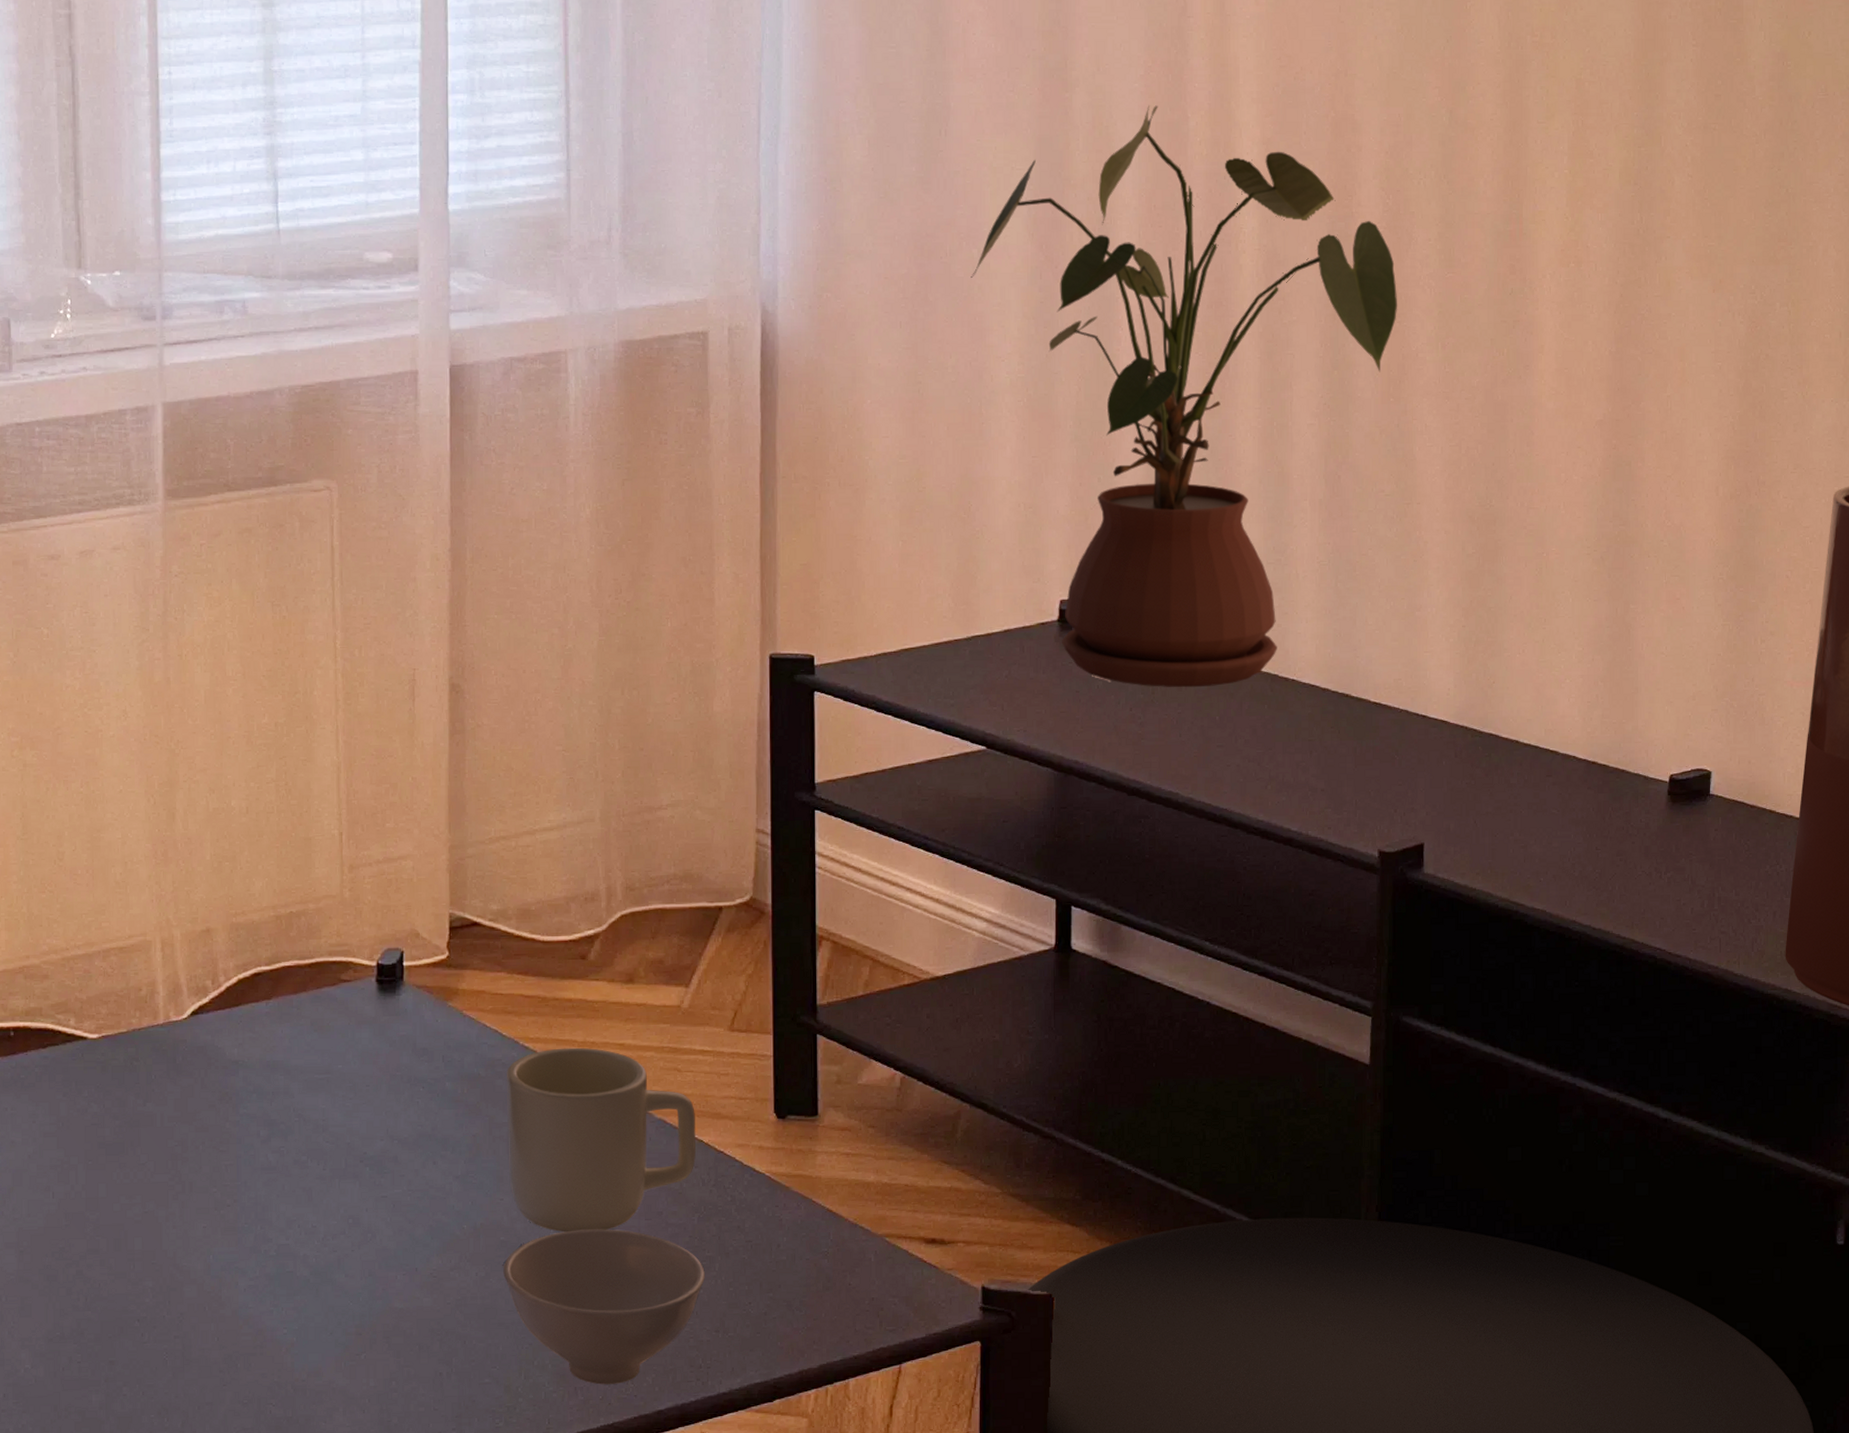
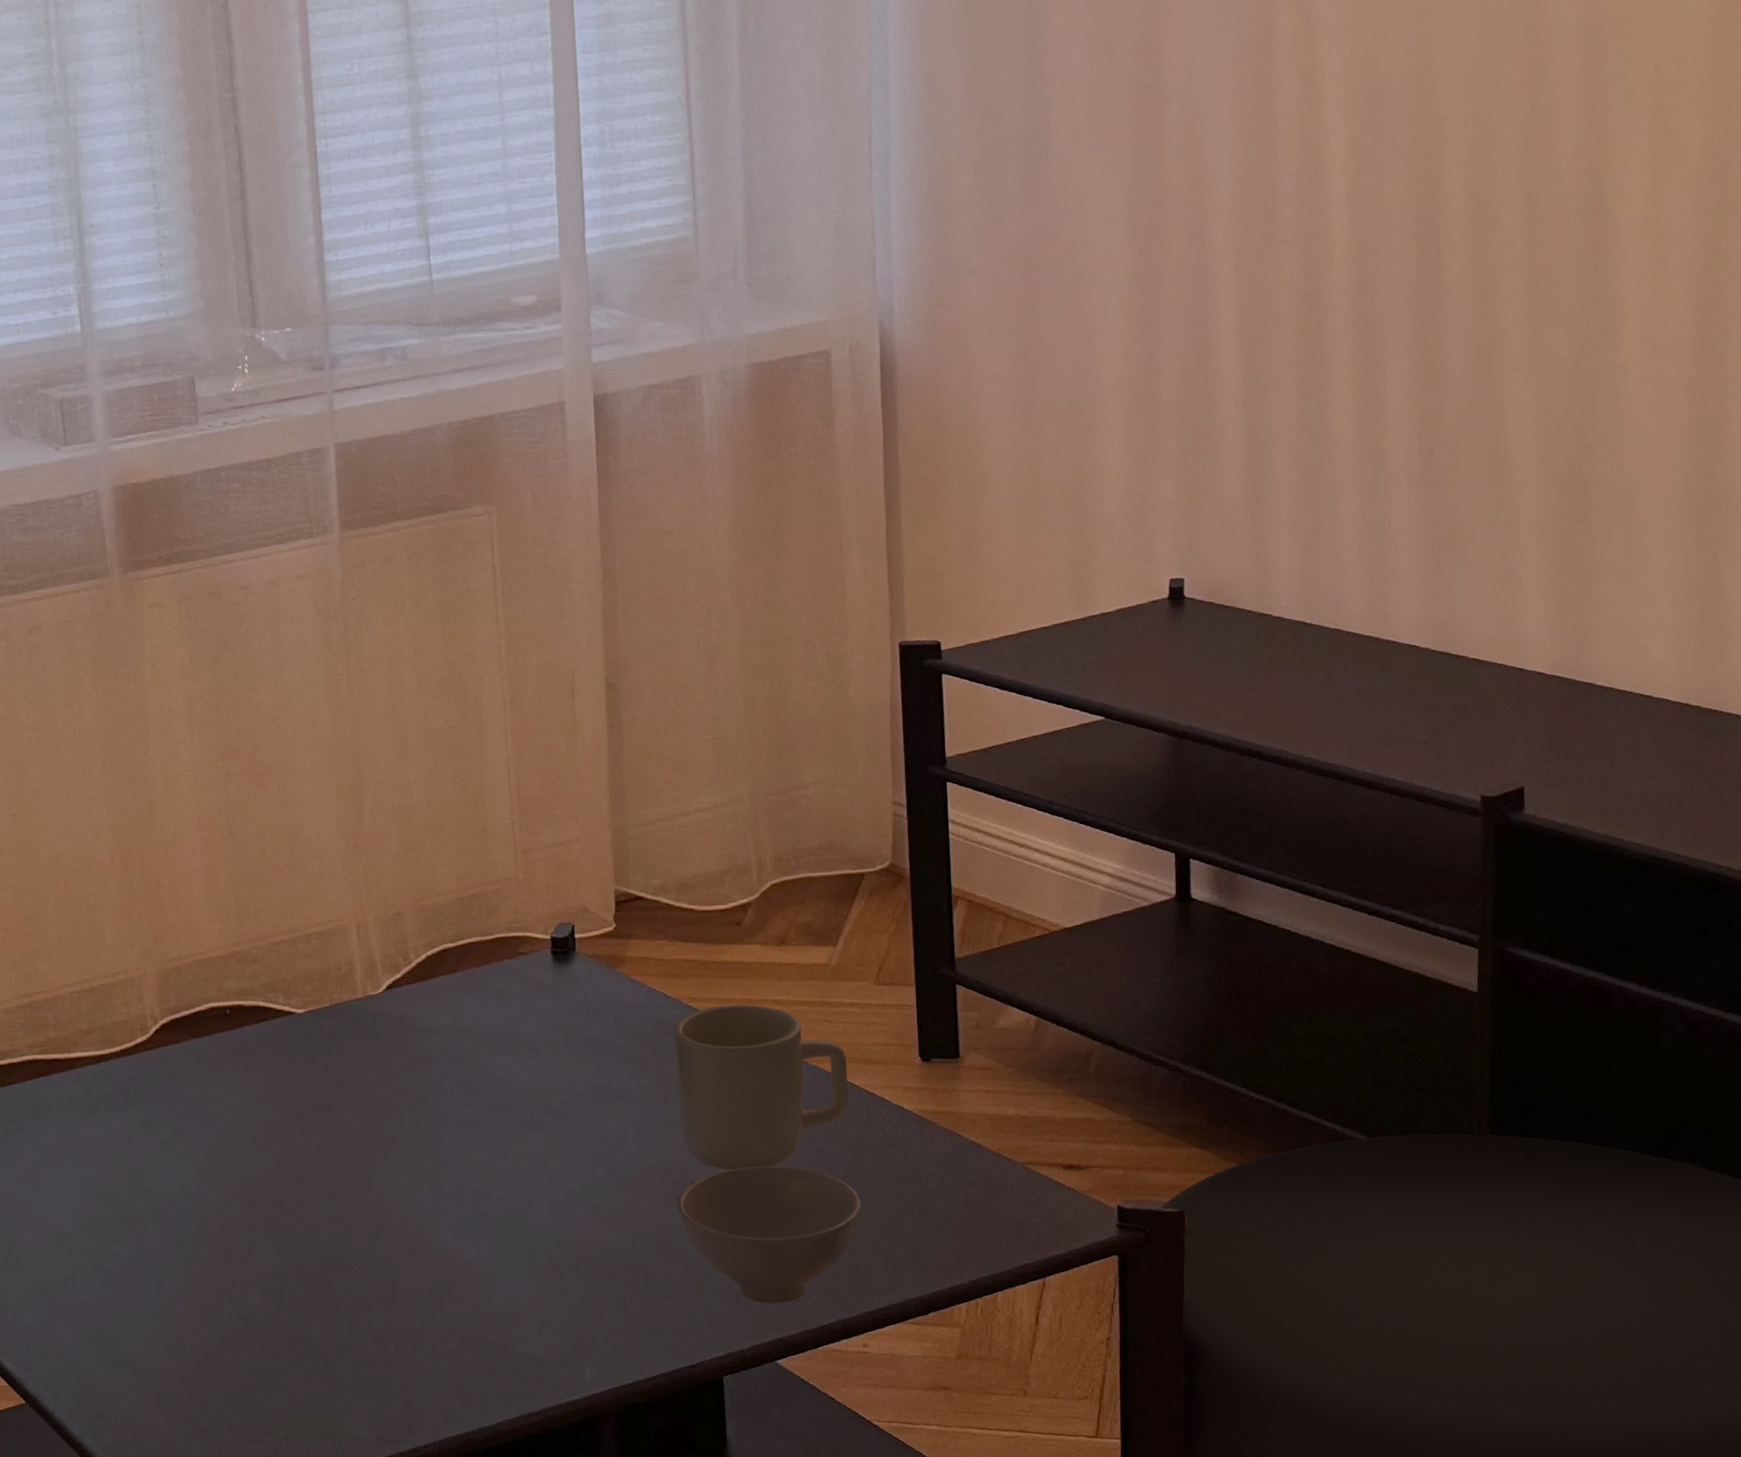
house plant: present [971,105,1397,688] -> none [1075,113,1485,655]

